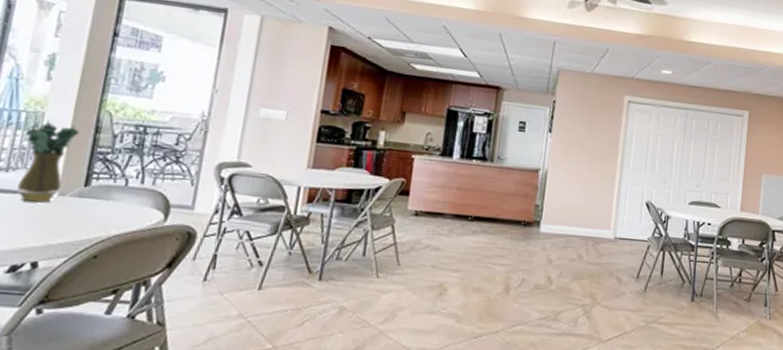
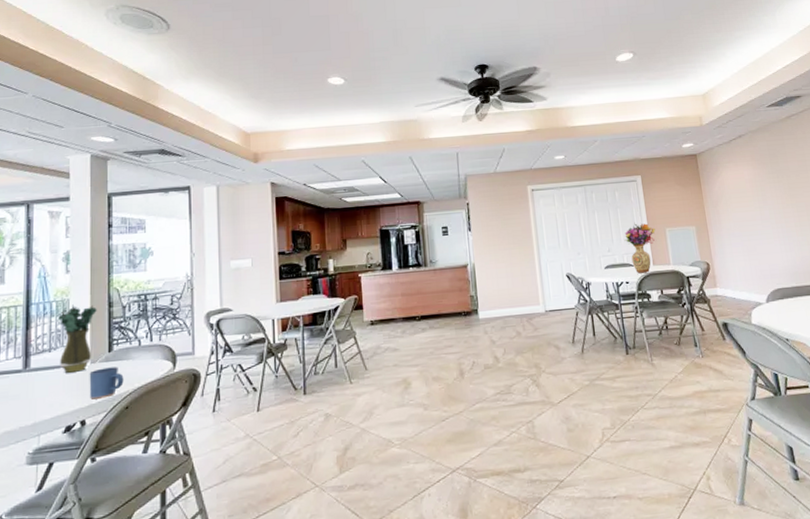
mug: none [49,203,99,240] -> present [89,366,124,400]
flower arrangement: none [716,160,751,218] -> present [624,222,656,274]

